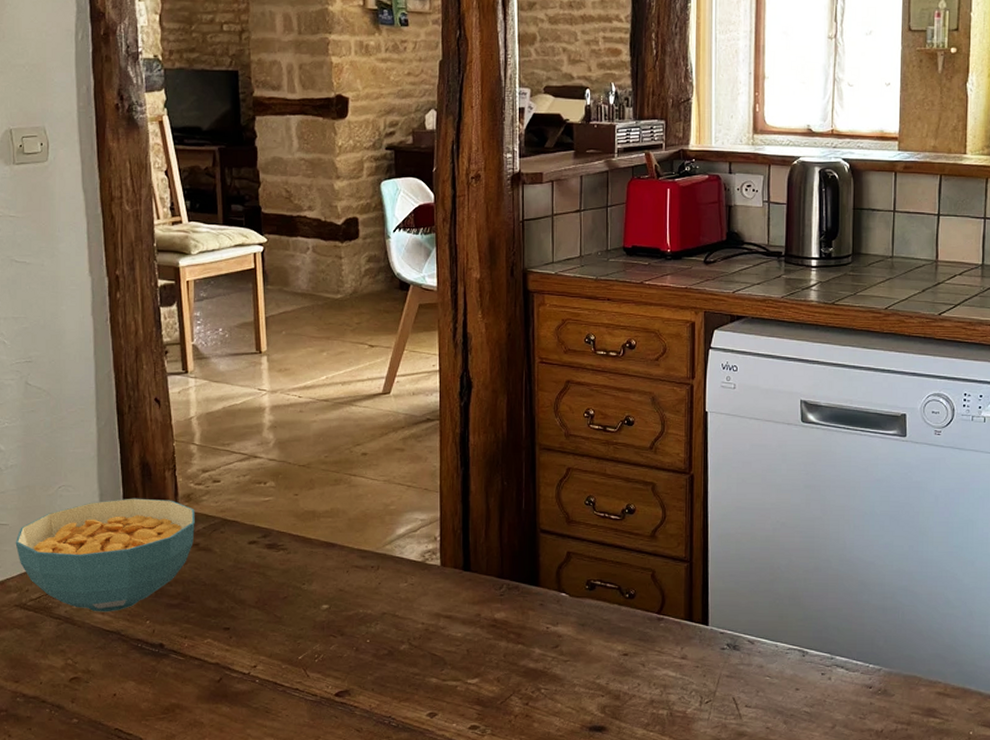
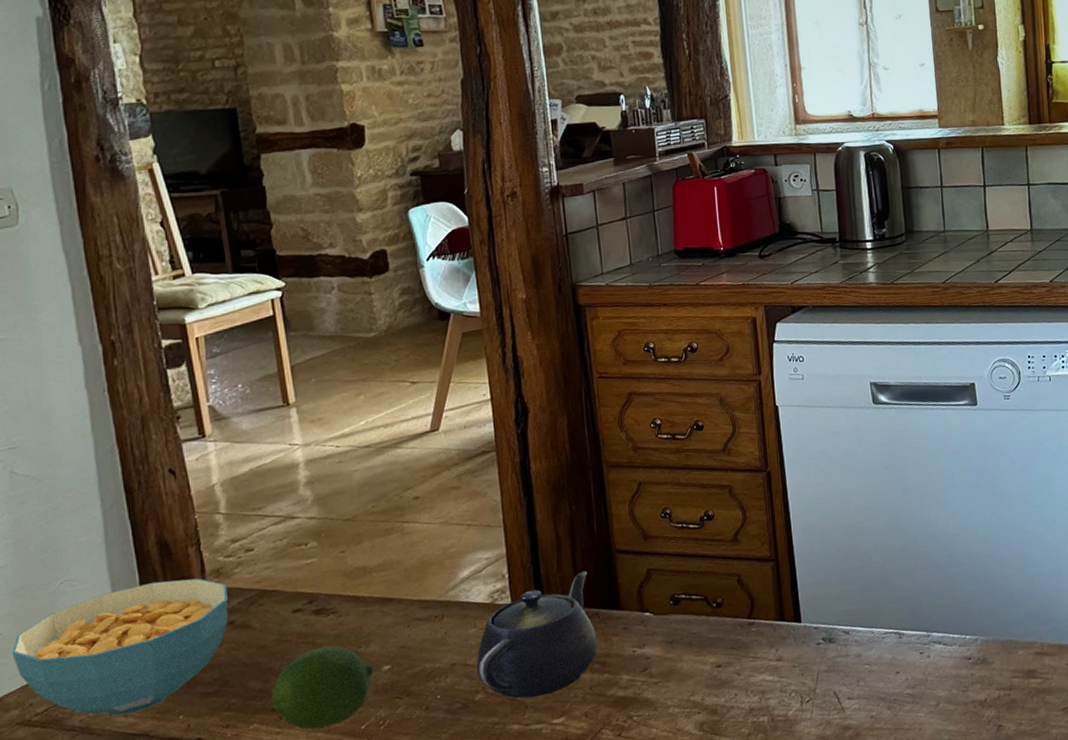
fruit: none [225,579,315,653] -> present [271,646,375,730]
teapot: none [404,544,515,656] -> present [476,571,598,699]

